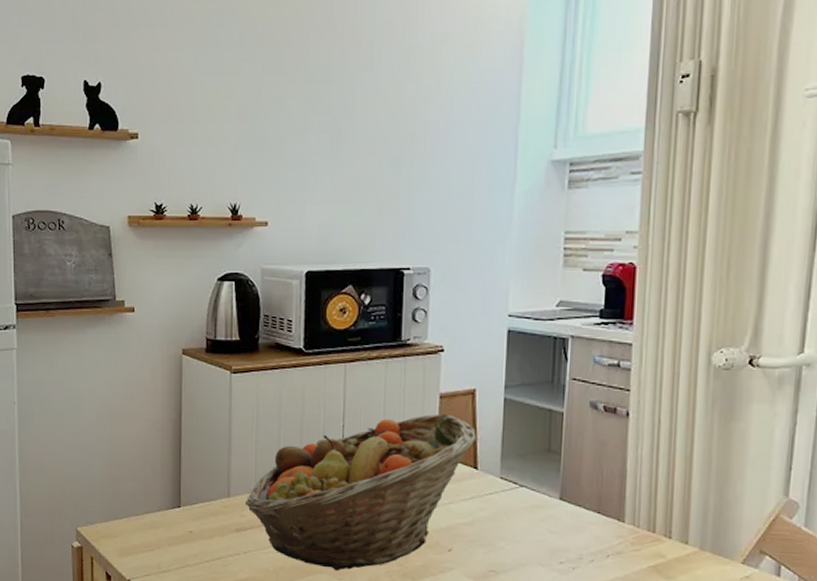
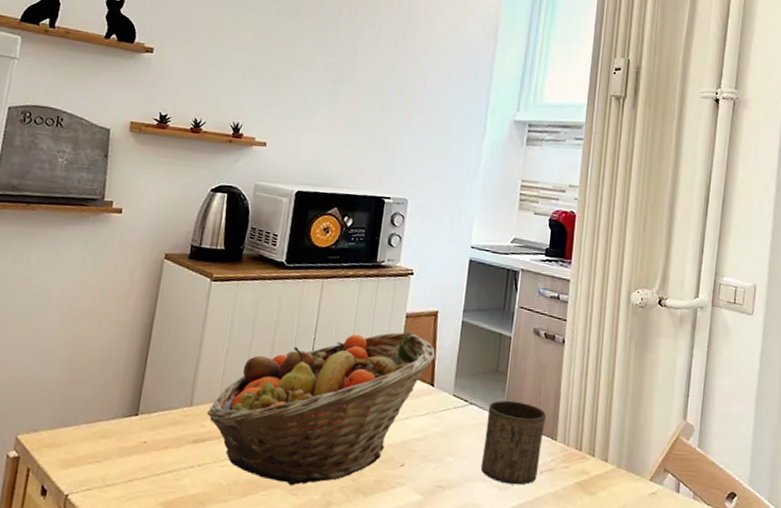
cup: none [537,481,611,569] -> present [480,400,547,485]

